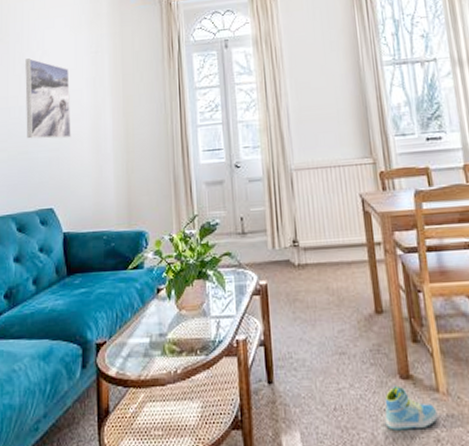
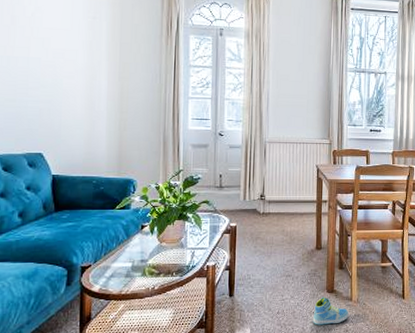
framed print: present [25,58,71,139] -> none [14,11,65,93]

